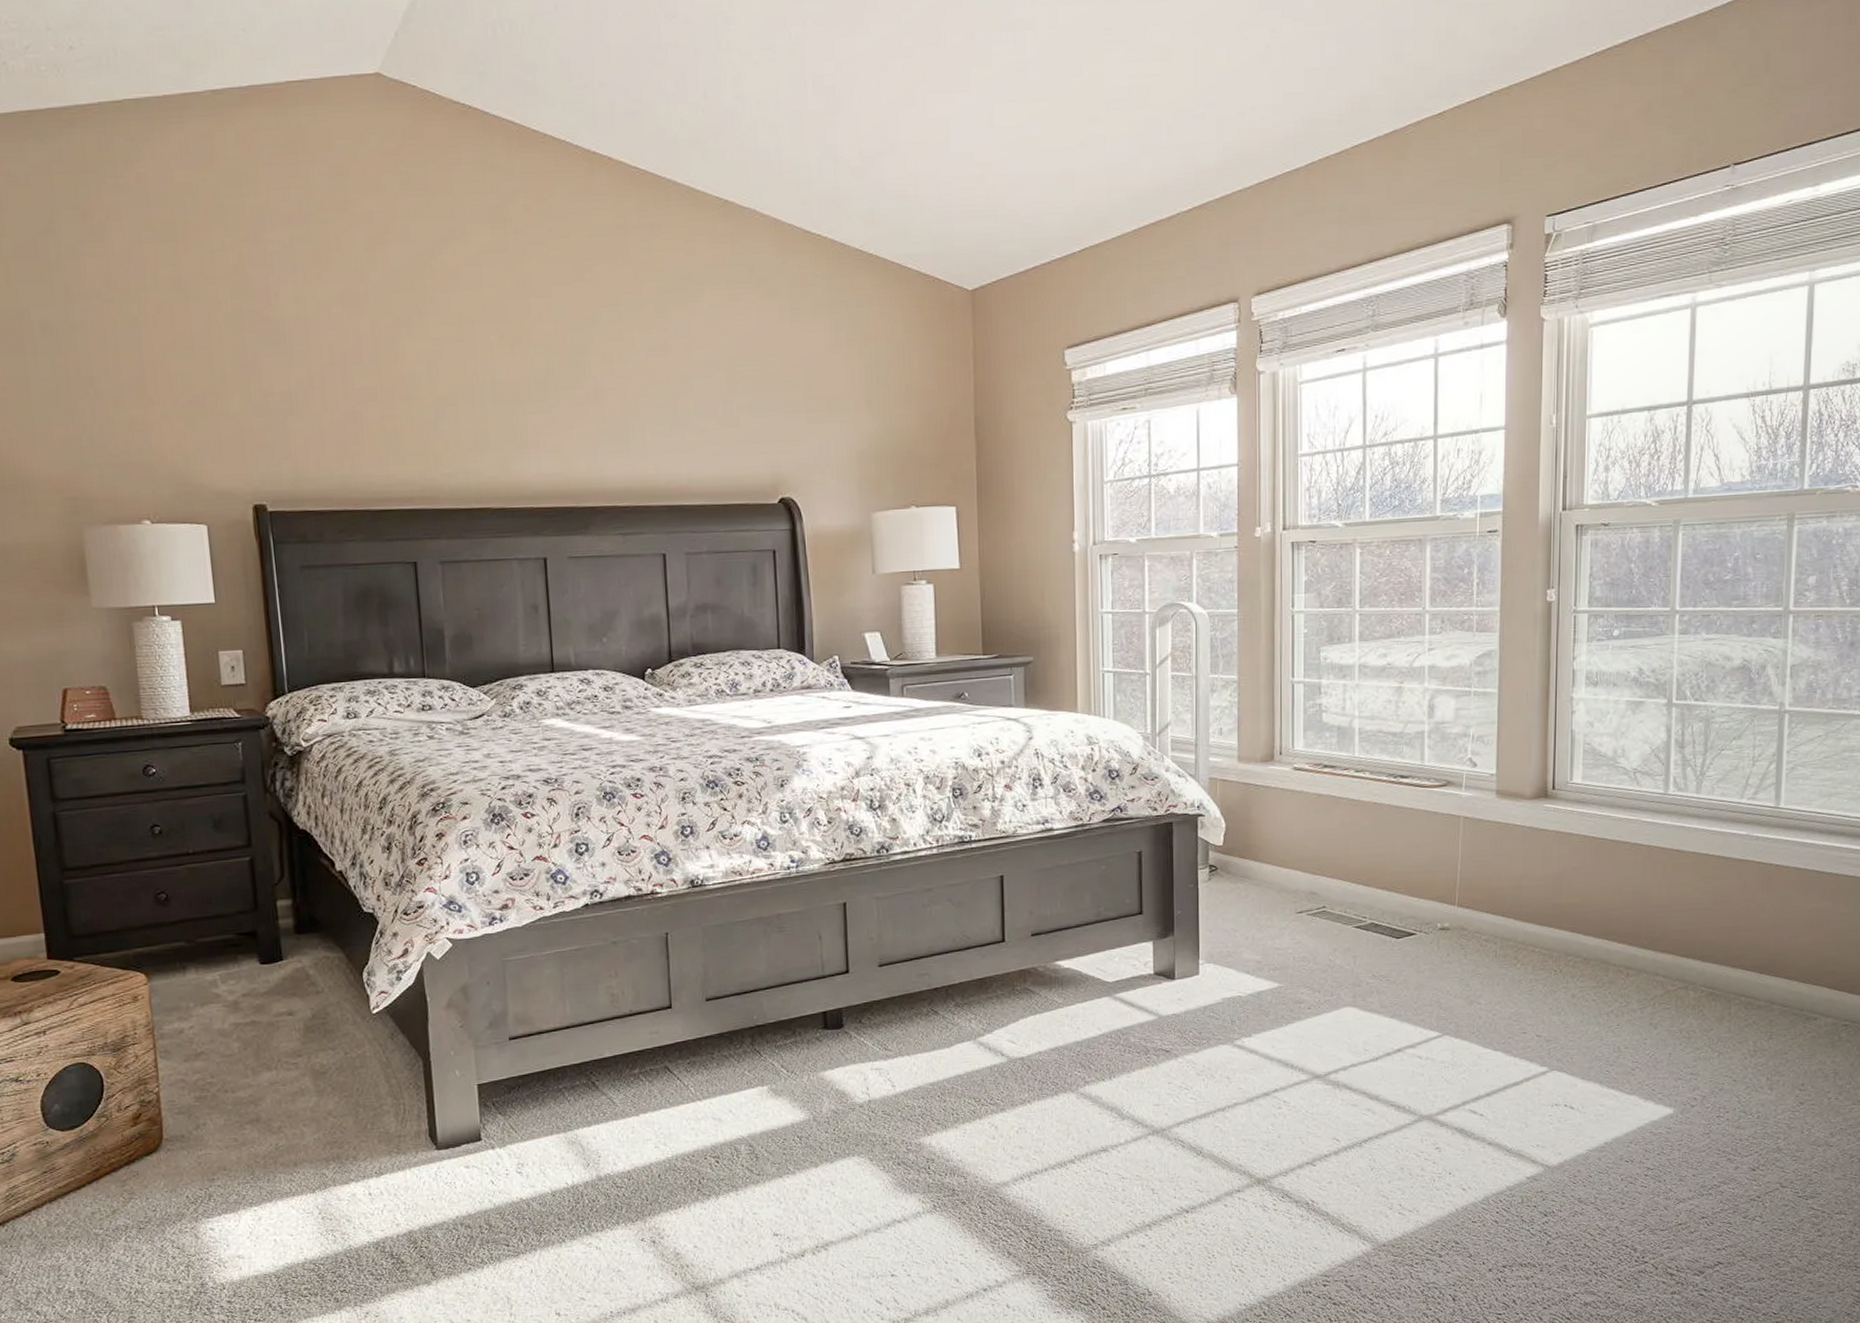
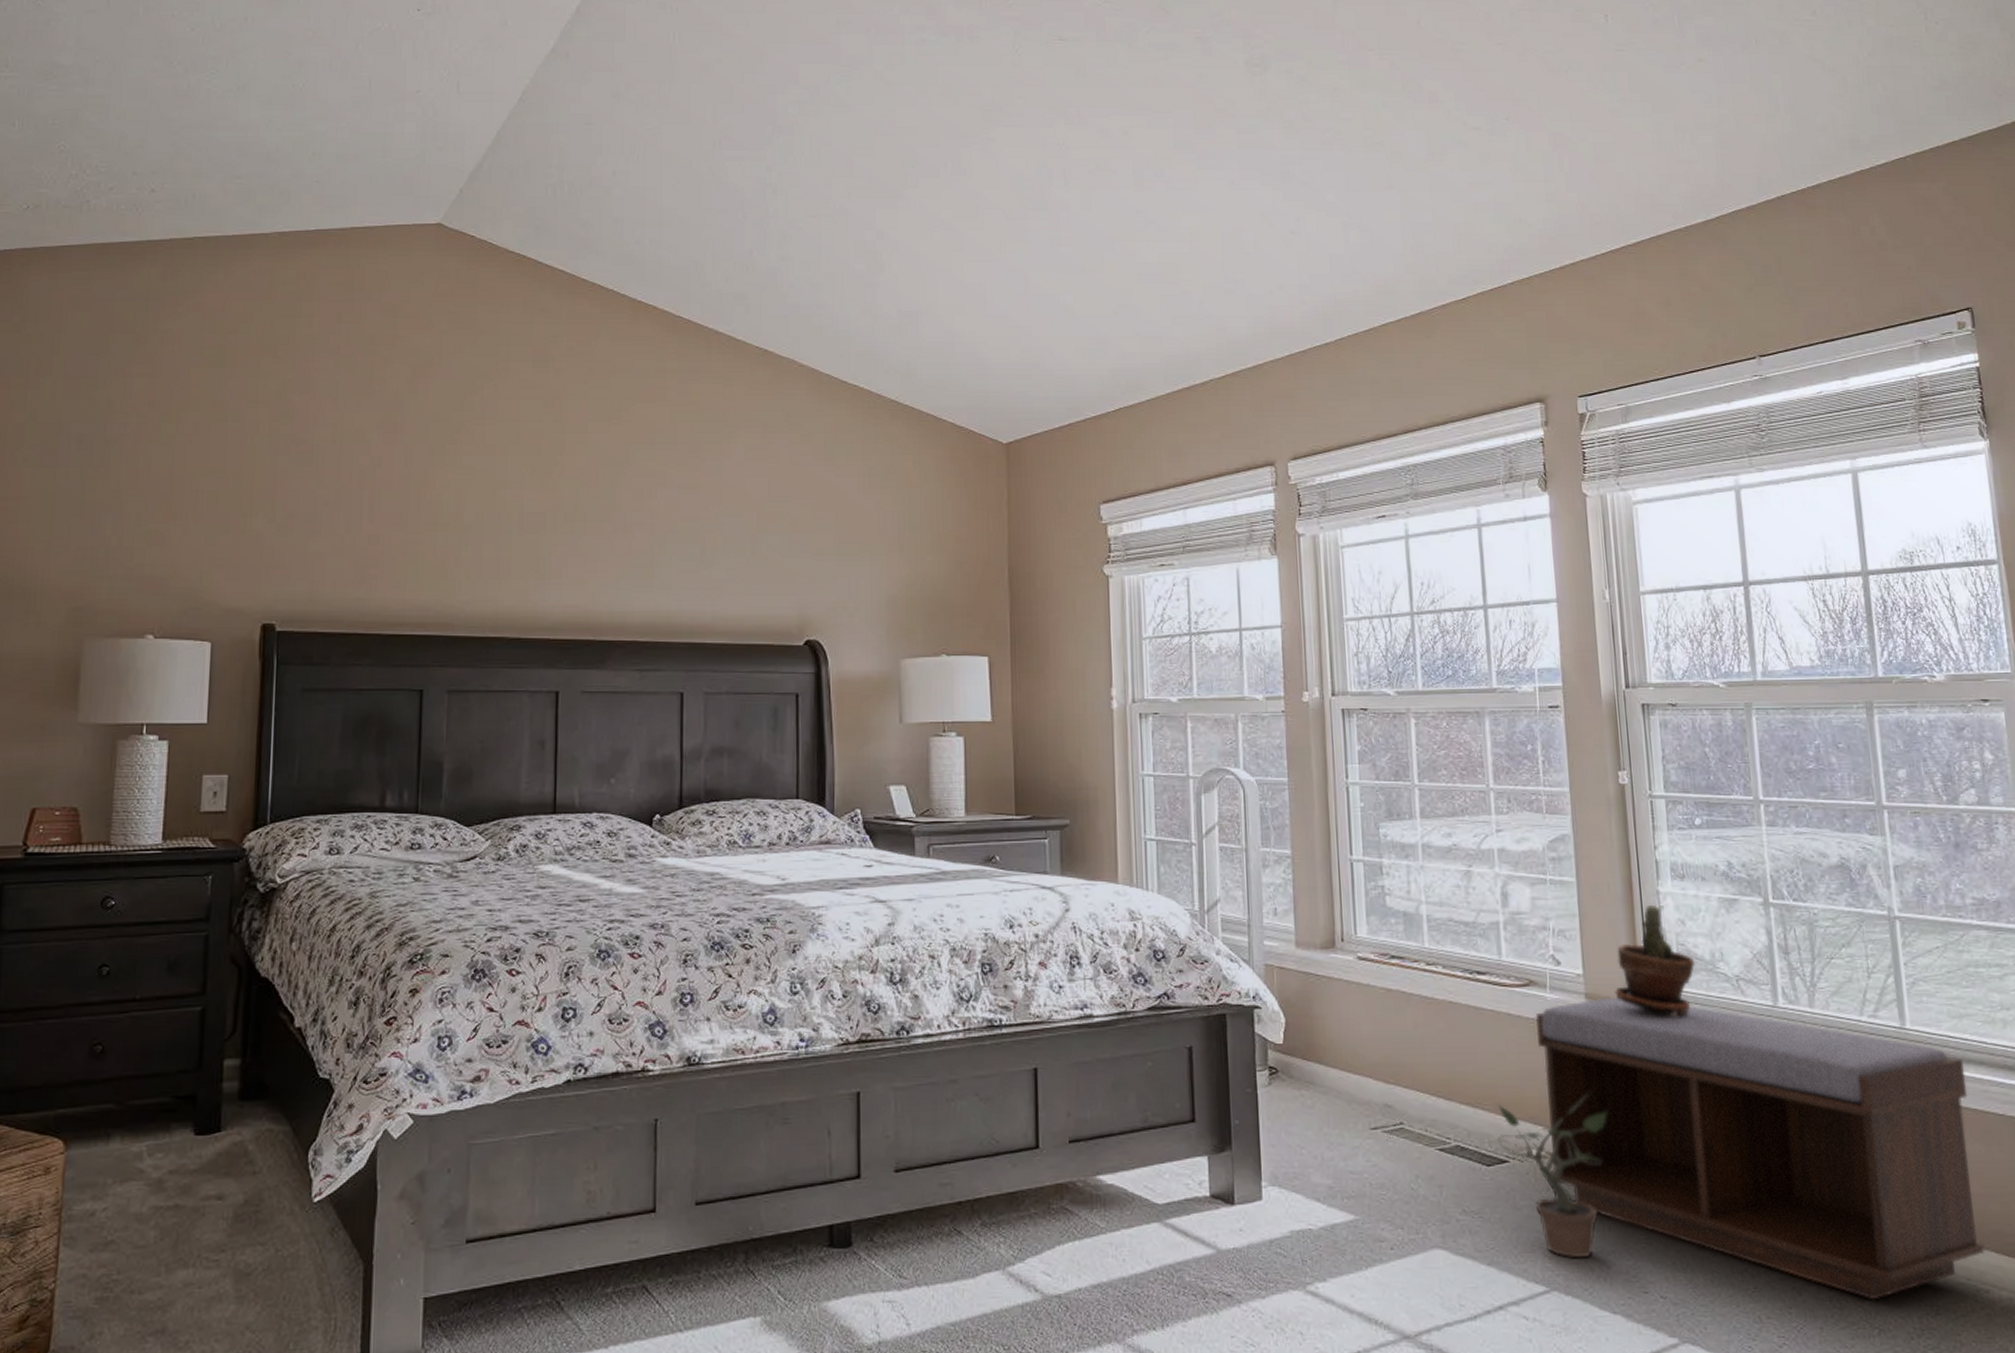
potted plant: none [1407,873,1507,1010] -> present [1497,1092,1608,1259]
bench: none [1449,793,1827,1030] -> present [1535,997,1985,1301]
potted plant: none [1523,709,1599,807] -> present [1615,904,1696,1017]

